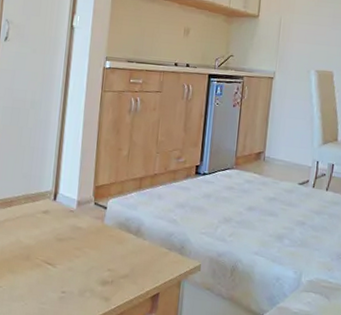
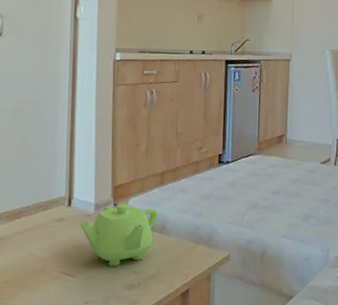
teapot: none [63,203,135,262] -> present [80,203,158,266]

